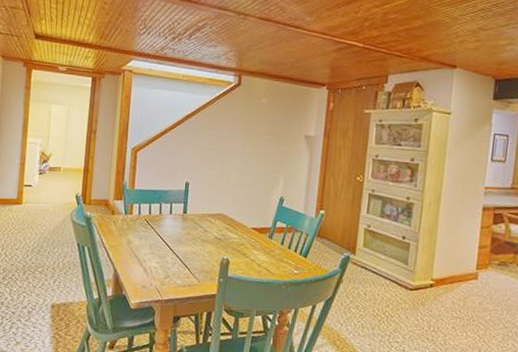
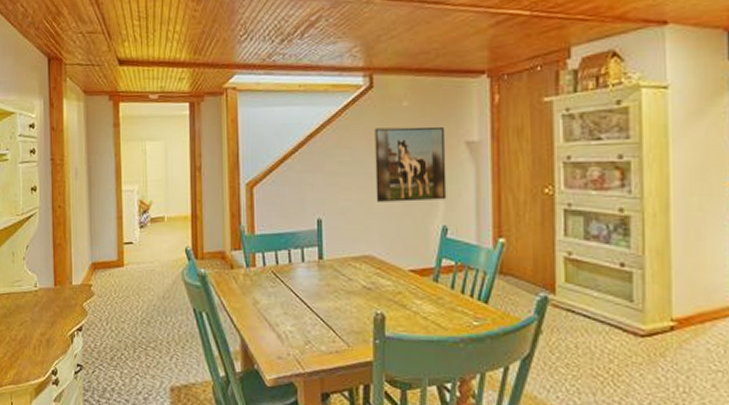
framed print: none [233,117,291,178] -> present [374,126,447,202]

